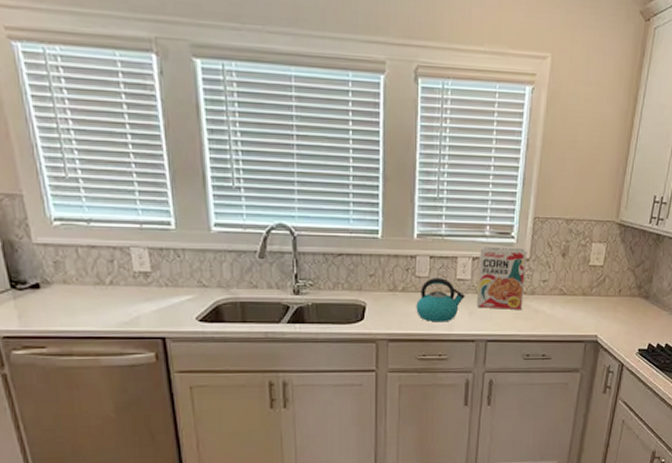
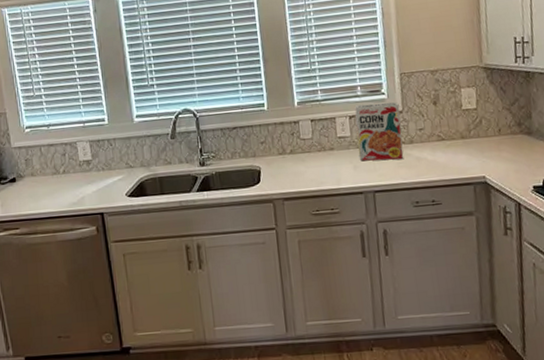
kettle: present [416,278,465,323] -> none [304,138,348,179]

